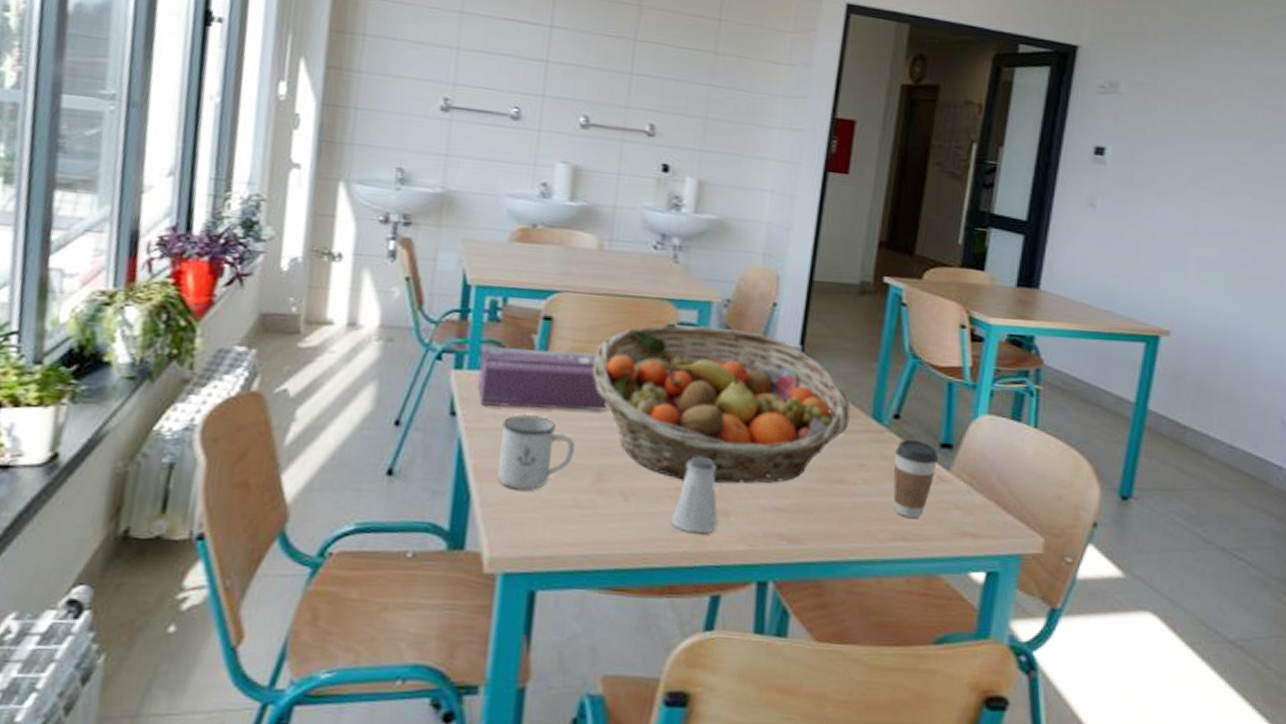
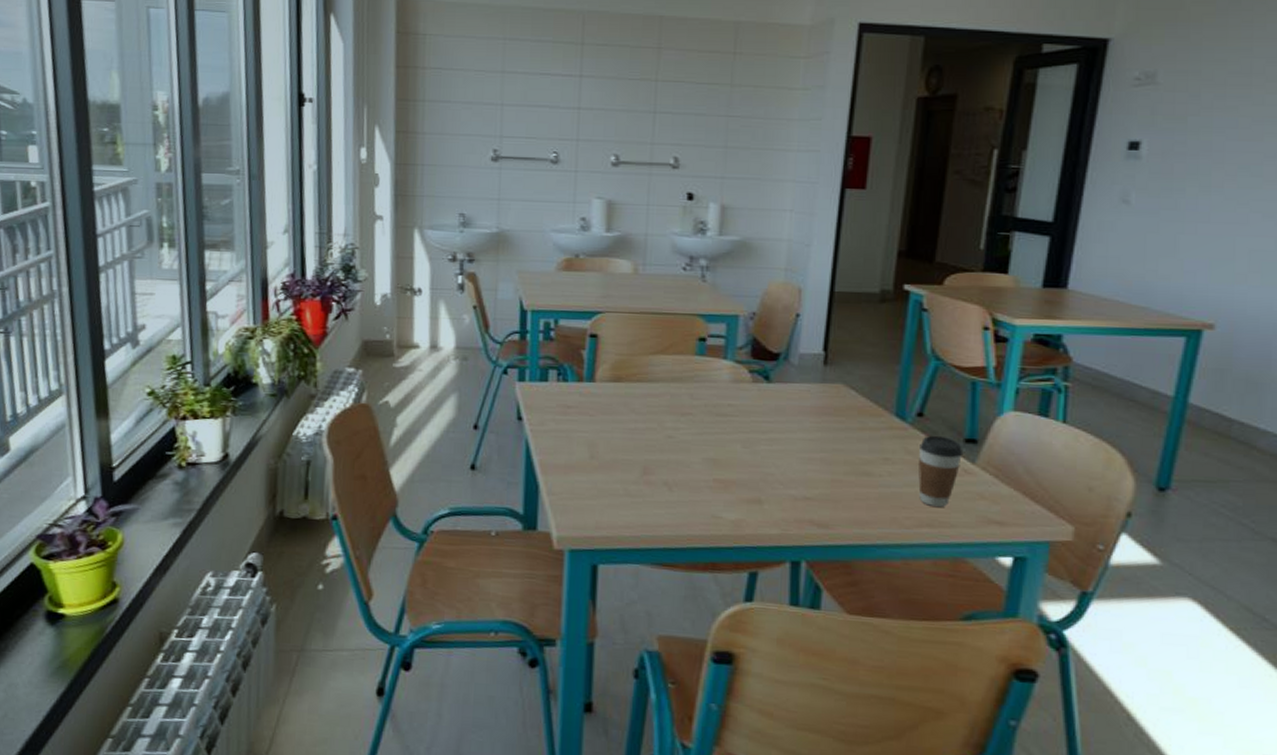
tissue box: present [477,346,608,412] -> none [538,361,650,415]
mug: present [497,414,575,490] -> none [560,417,624,482]
fruit basket: present [592,325,851,484] -> none [635,337,874,476]
saltshaker: present [670,456,719,534] -> none [710,452,754,519]

